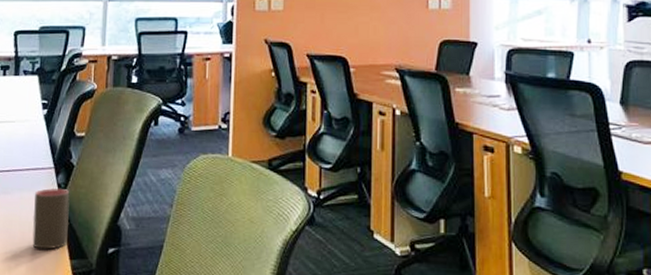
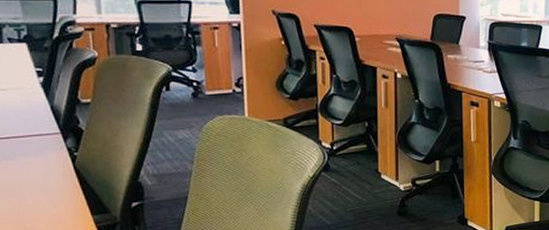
cup: present [32,187,70,250] -> none [43,151,87,208]

